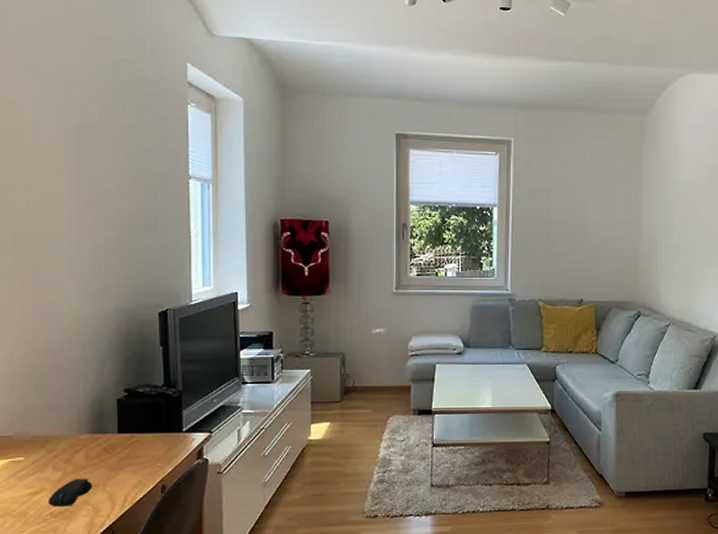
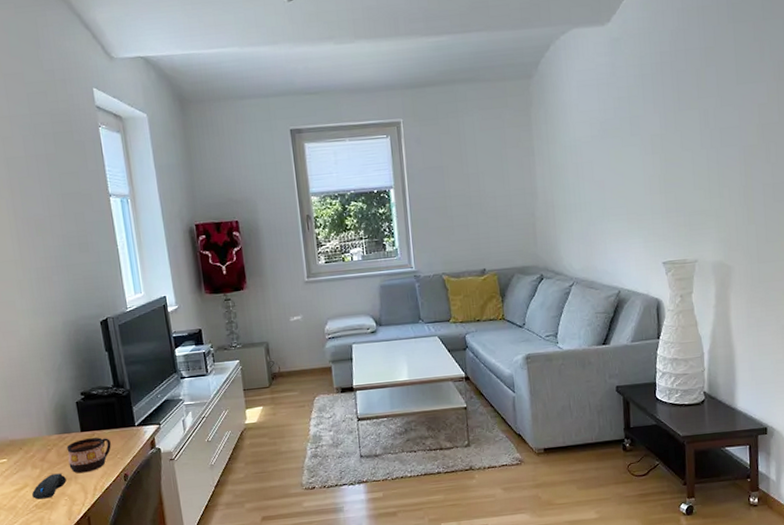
cup: none [98,441,151,481] -> present [66,437,111,474]

